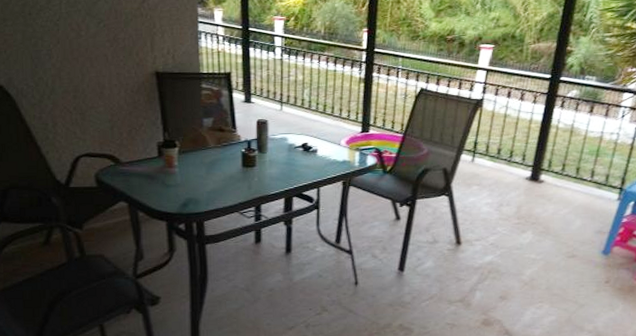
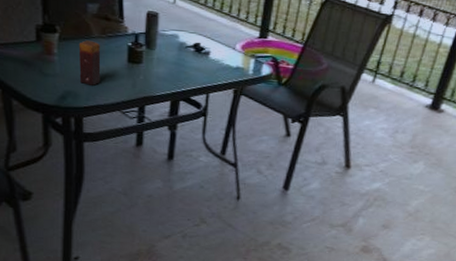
candle: none [197,151,219,191] -> present [78,40,101,86]

